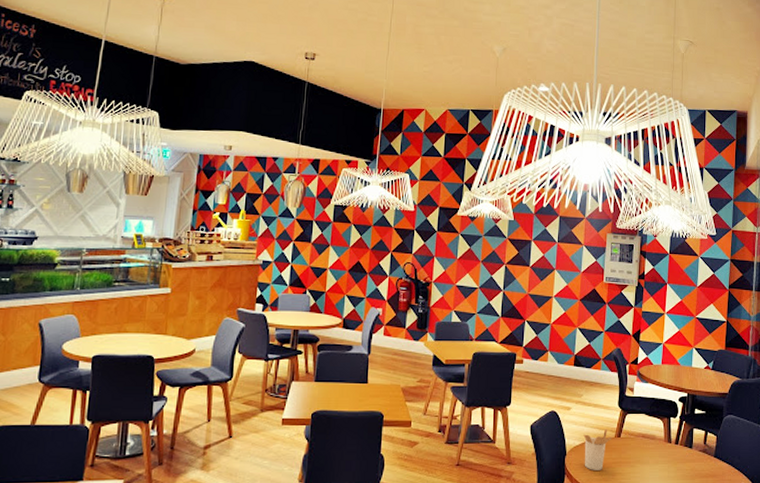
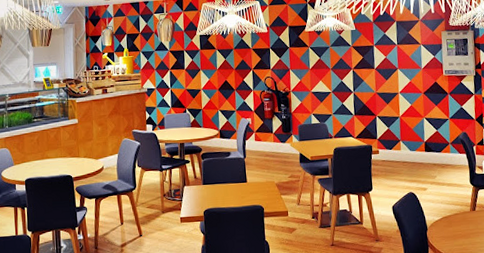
utensil holder: present [583,429,613,470] -> none [441,204,468,242]

